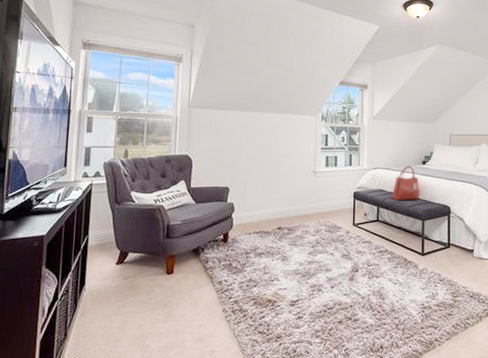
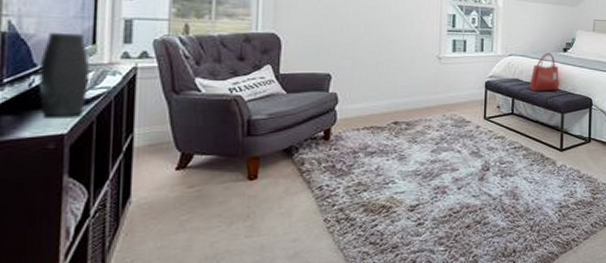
vase: none [29,158,62,224] -> present [38,32,91,120]

